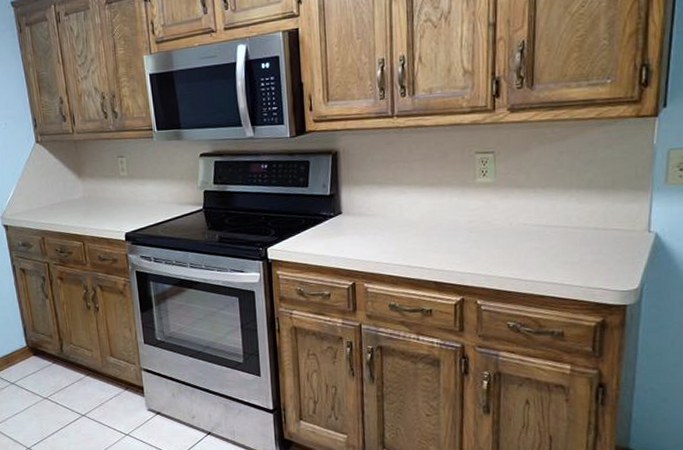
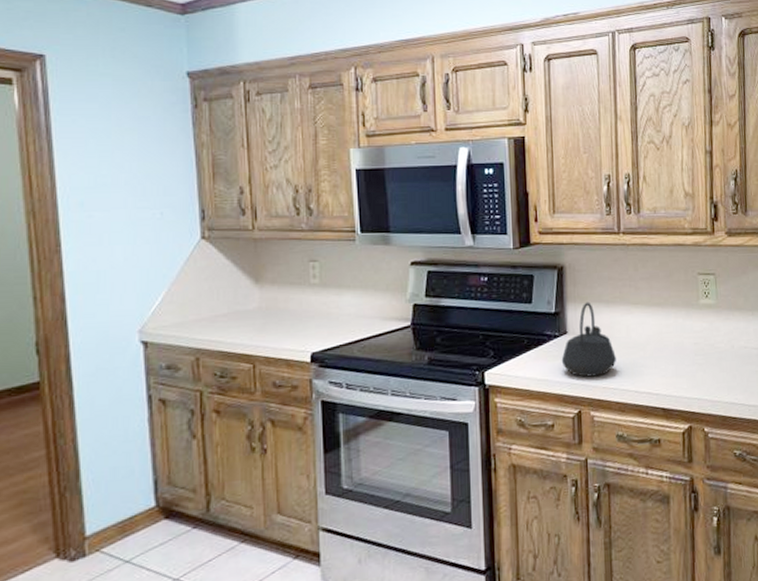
kettle: none [336,184,389,253] -> present [561,302,616,377]

